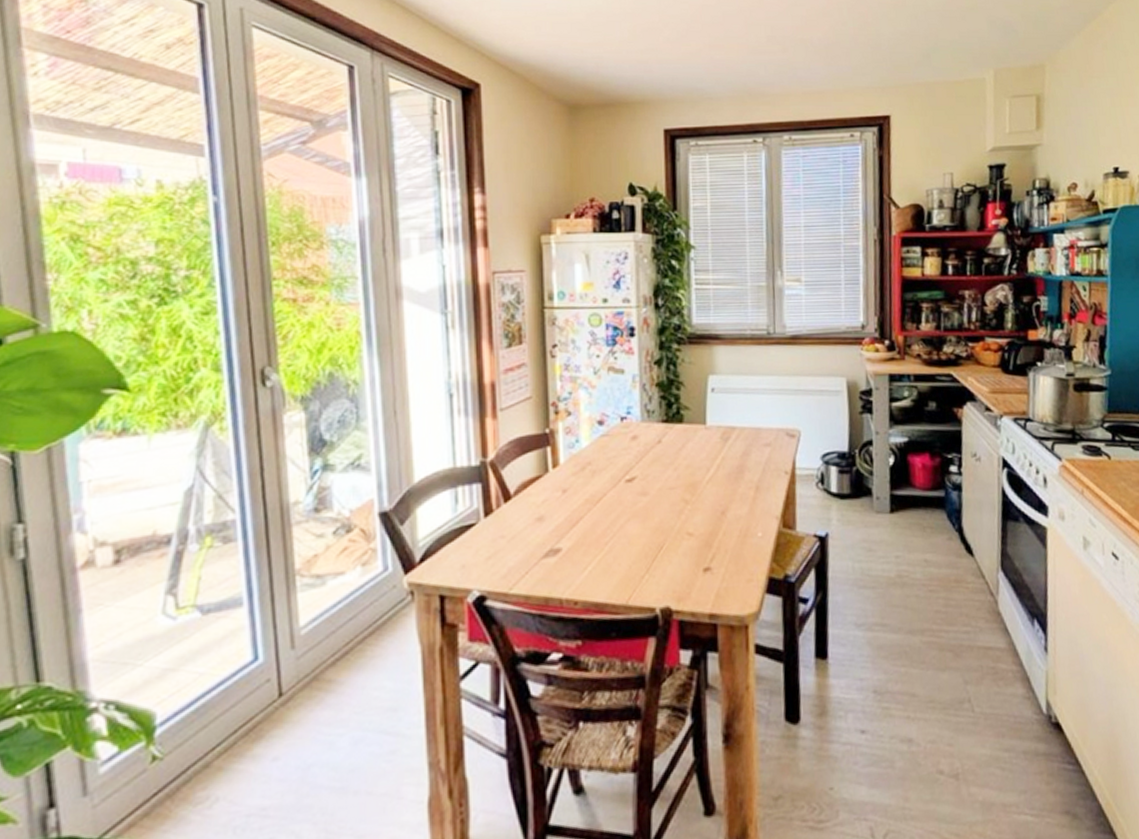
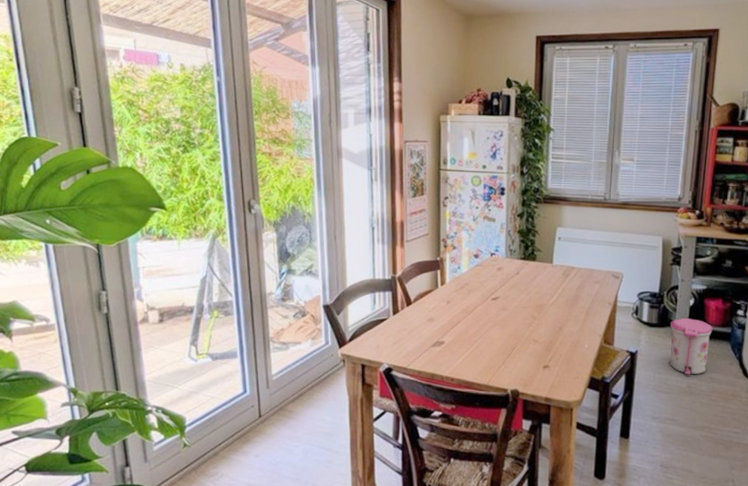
trash can: none [867,482,922,562] -> present [669,317,713,376]

